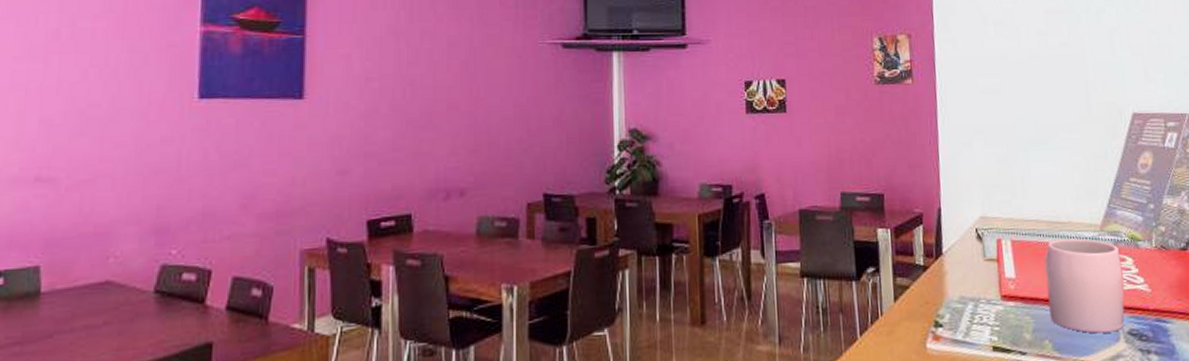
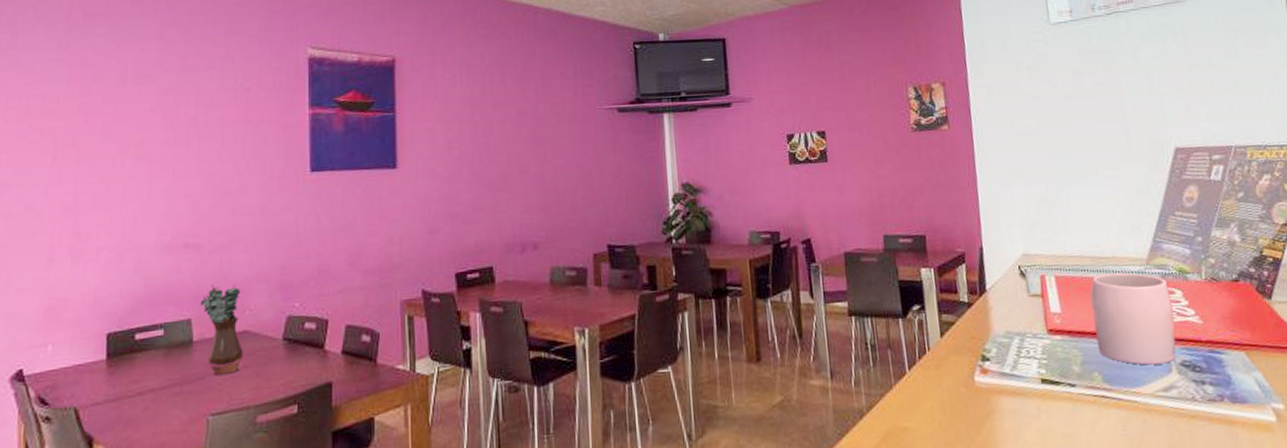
vase: none [52,226,104,334] -> present [200,284,243,376]

